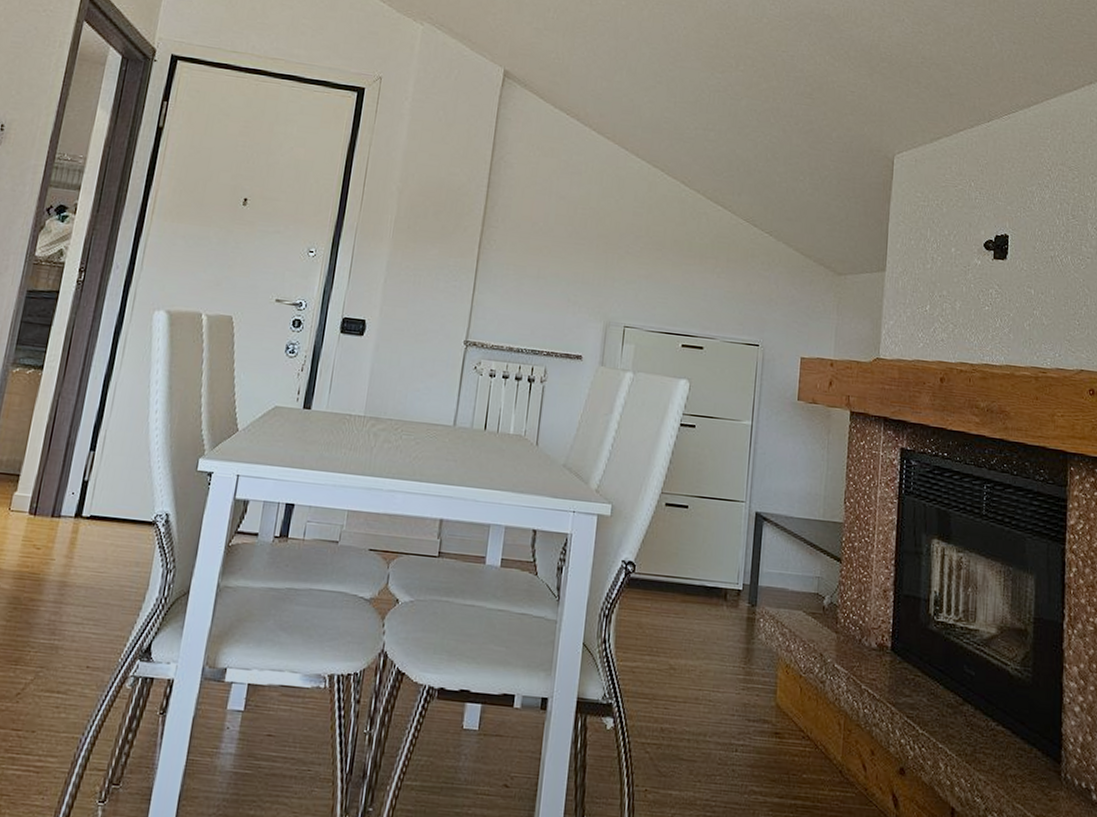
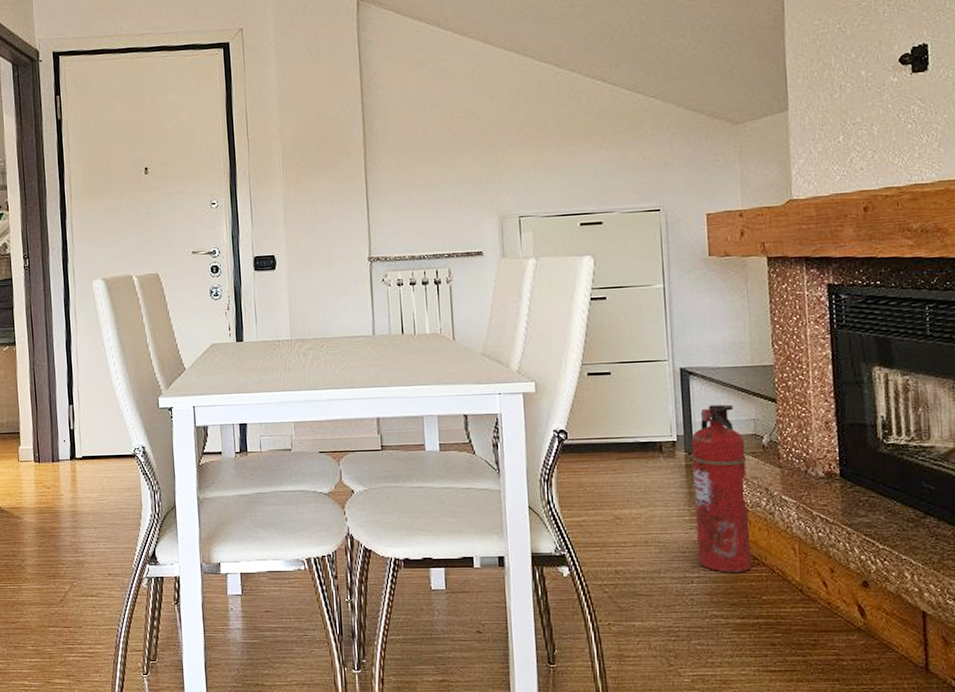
fire extinguisher: none [745,556,807,745] -> present [691,404,752,573]

